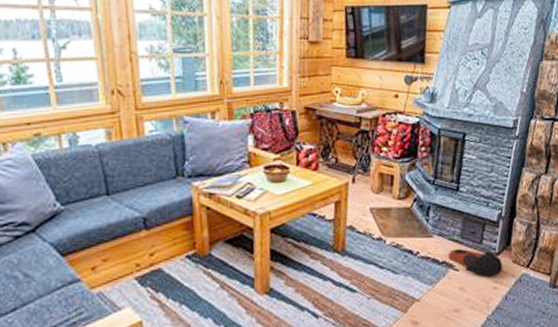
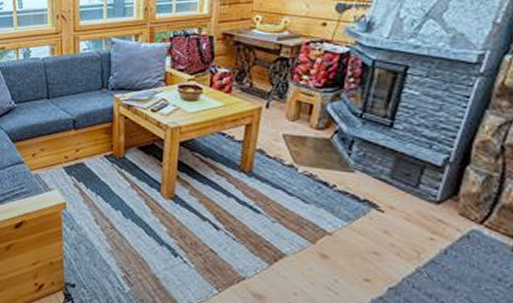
bag: present [447,248,503,277] -> none [371,188,445,226]

